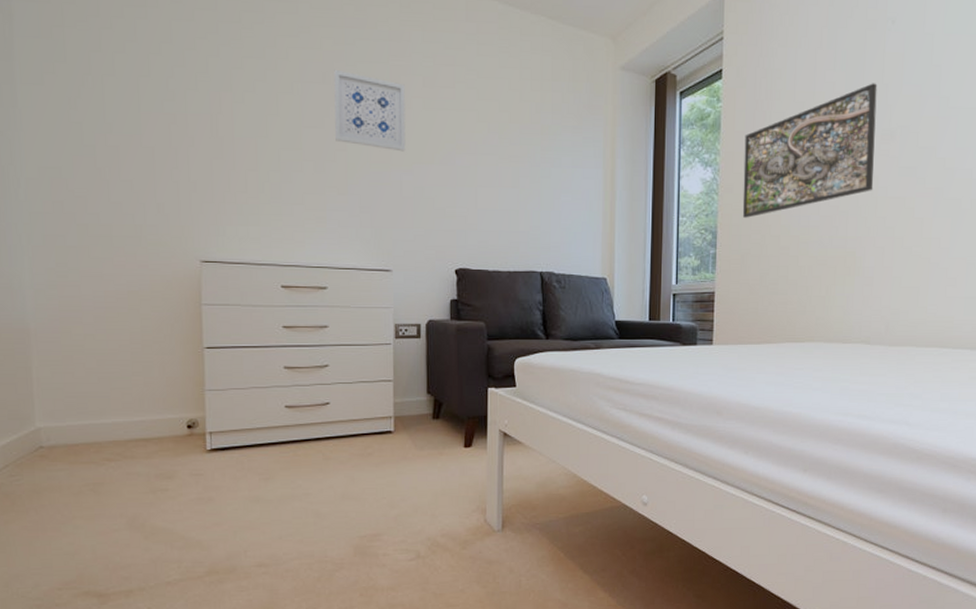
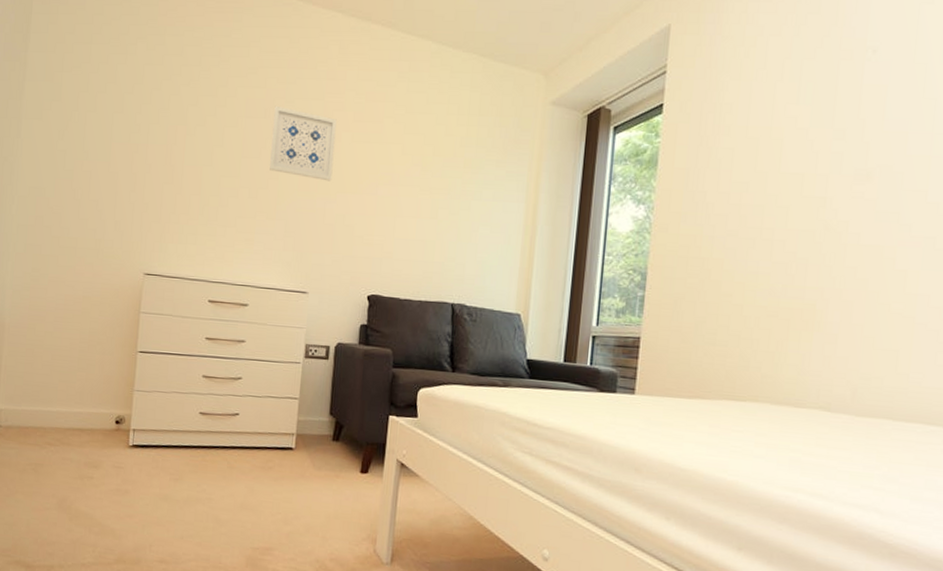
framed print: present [742,83,877,218] -> none [677,118,852,260]

